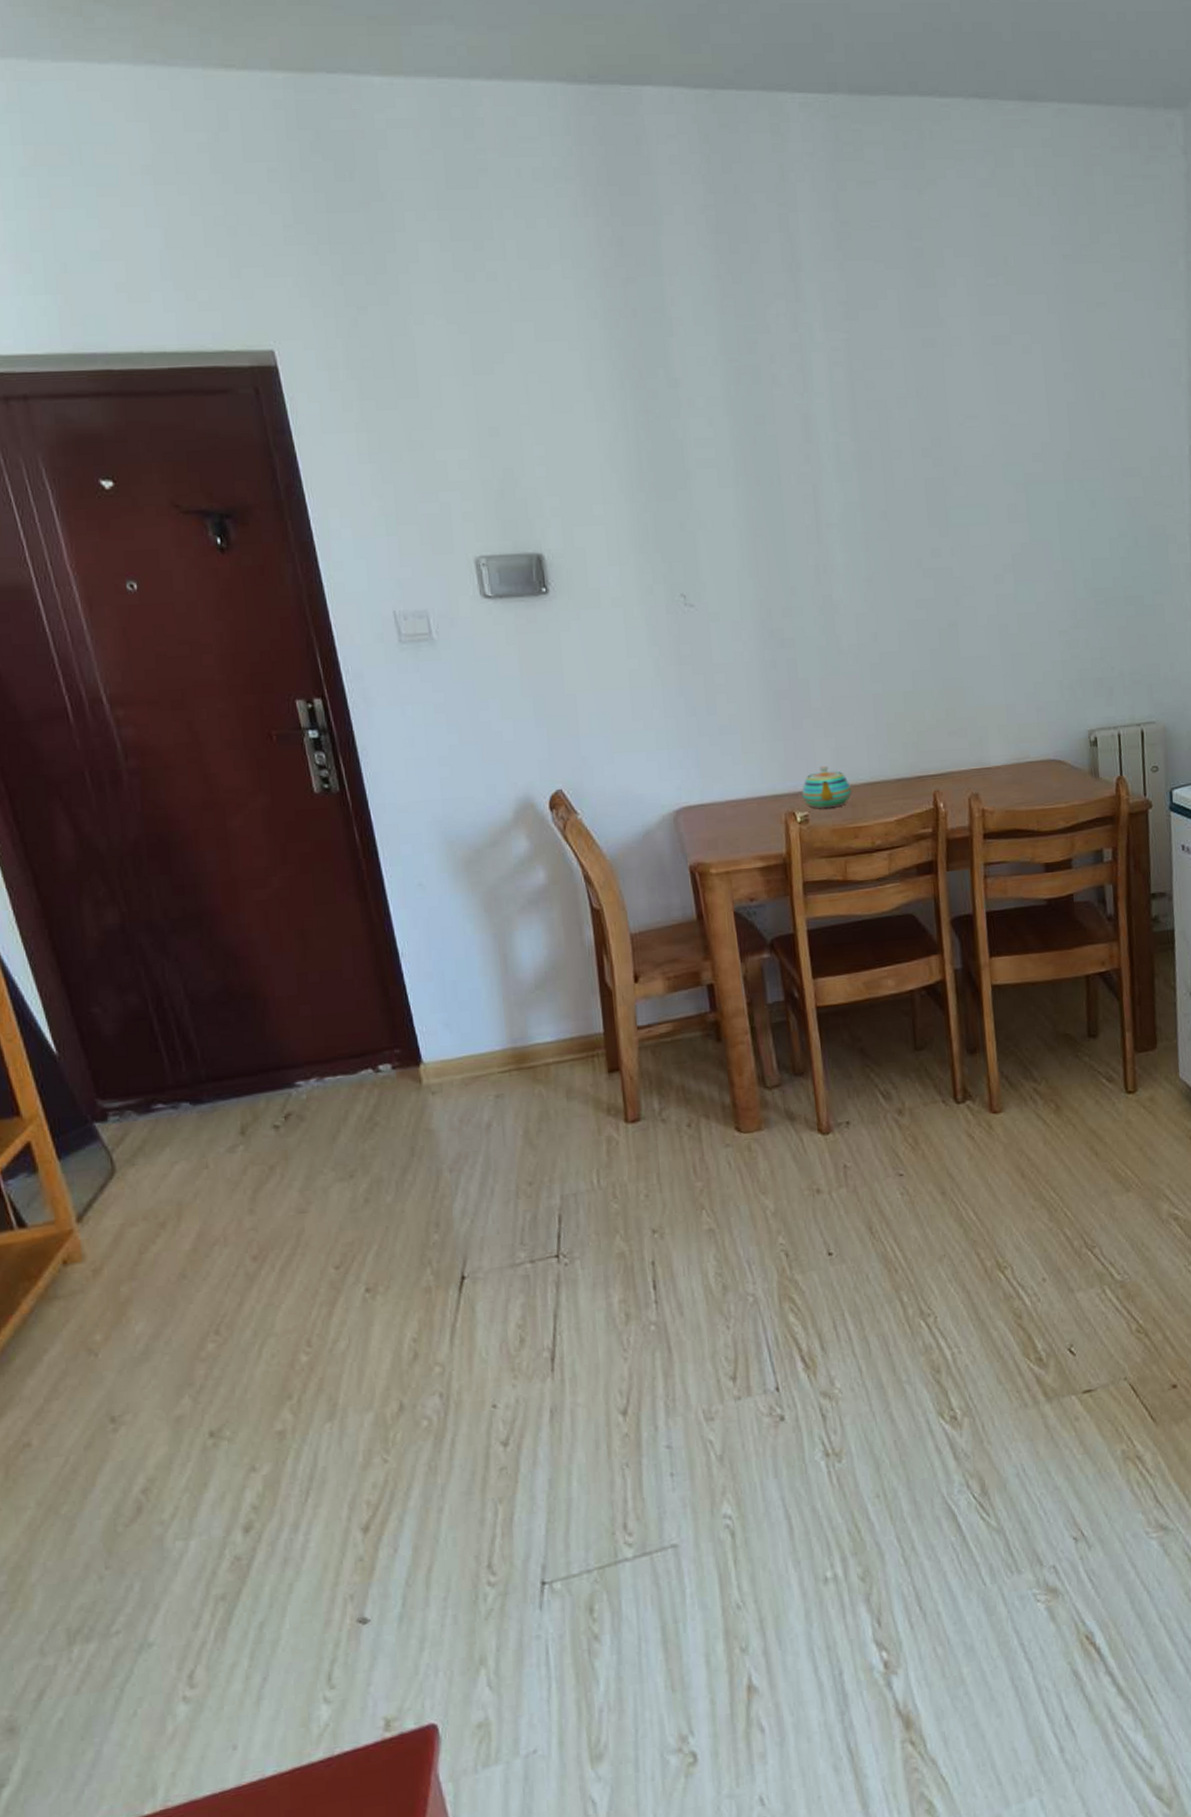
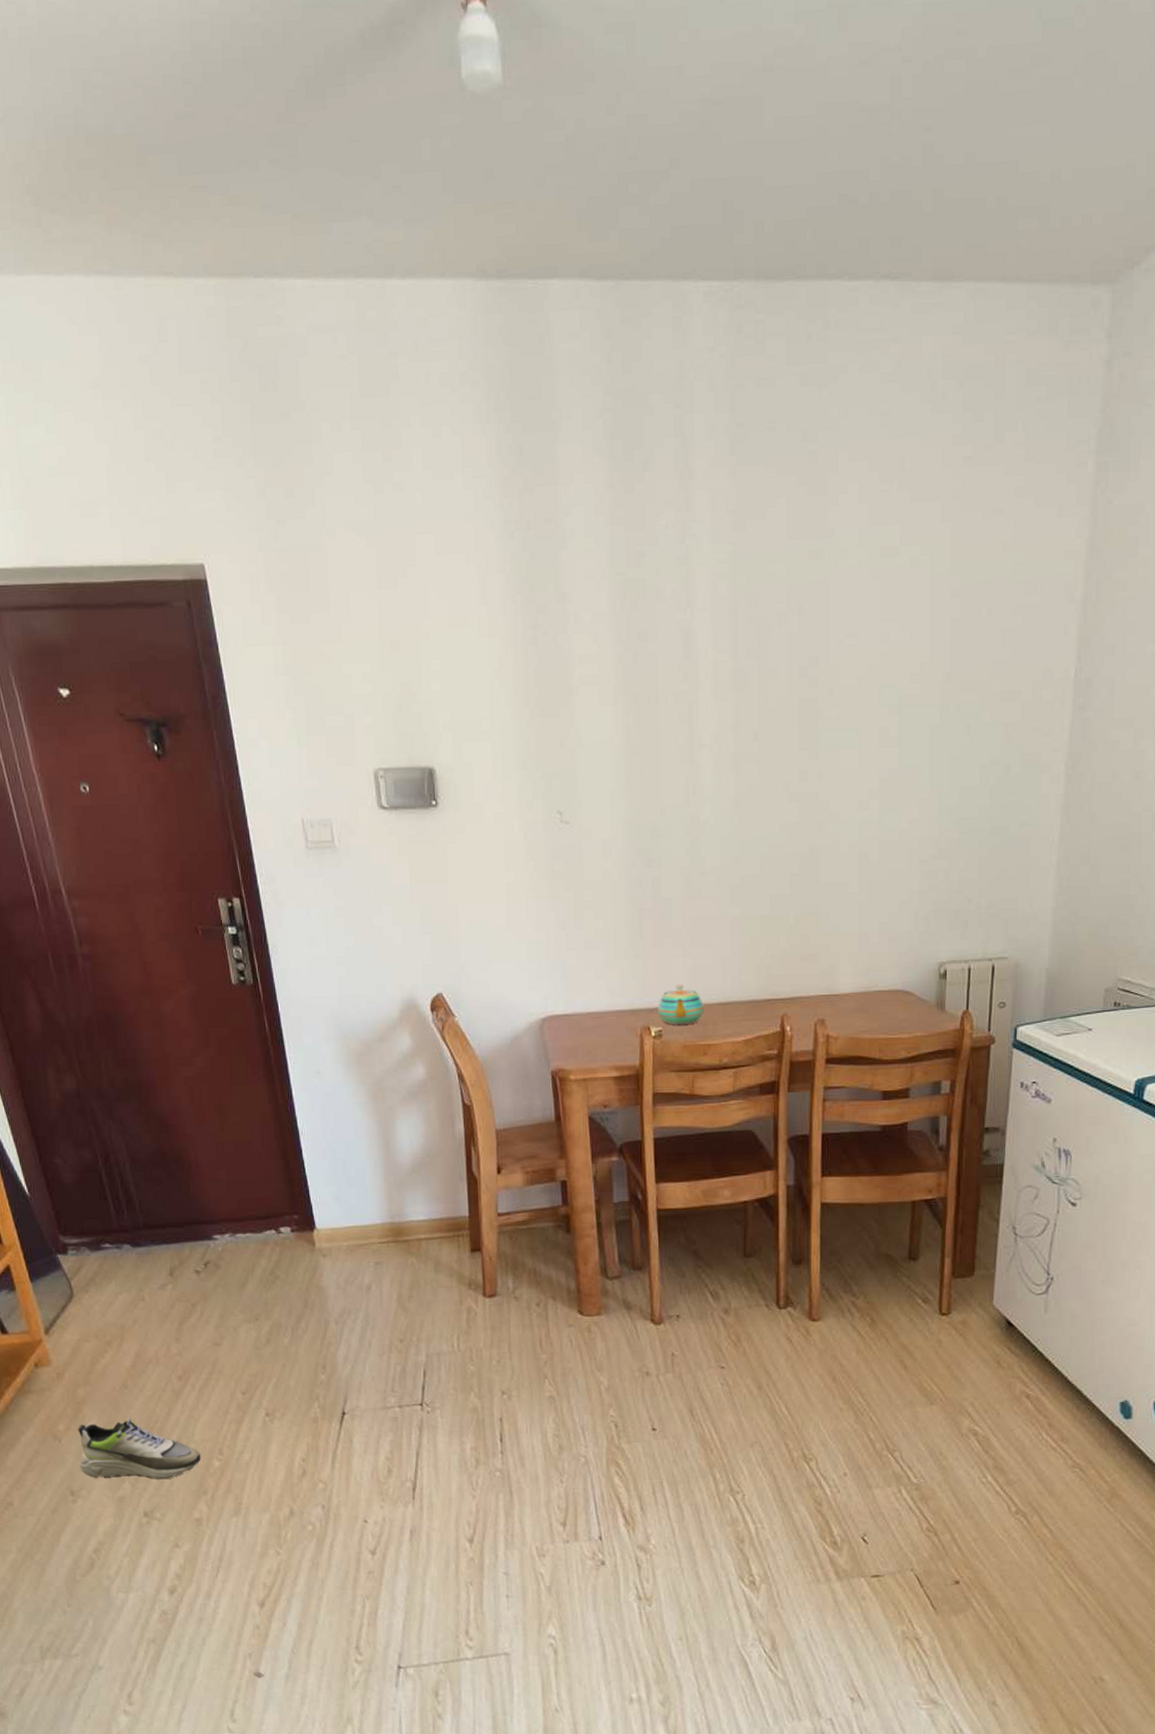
shoe: none [119,1314,284,1396] -> present [77,1418,201,1480]

